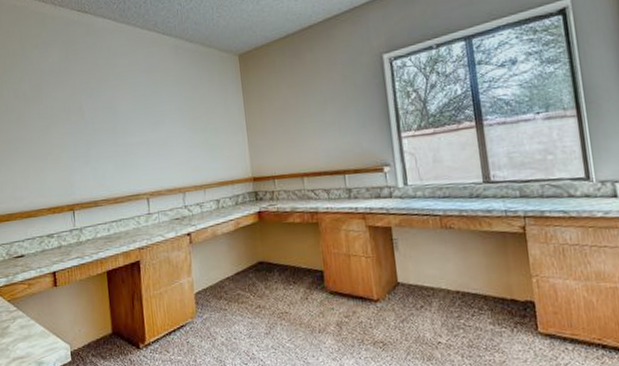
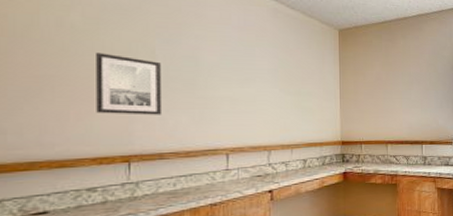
wall art: none [42,114,93,169] -> present [96,52,163,115]

